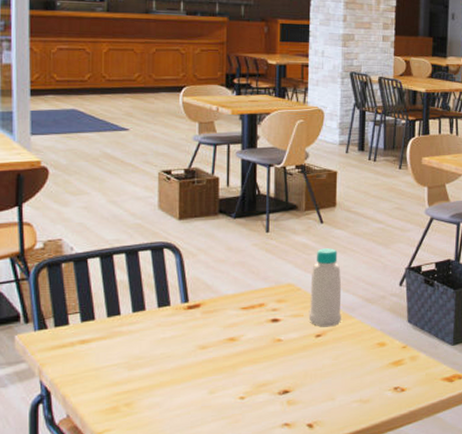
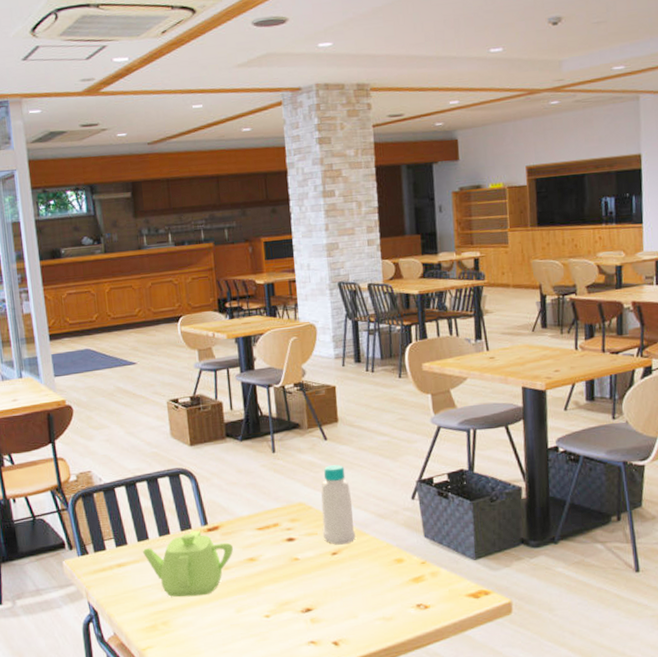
teapot: none [111,307,214,378] -> present [142,530,234,598]

